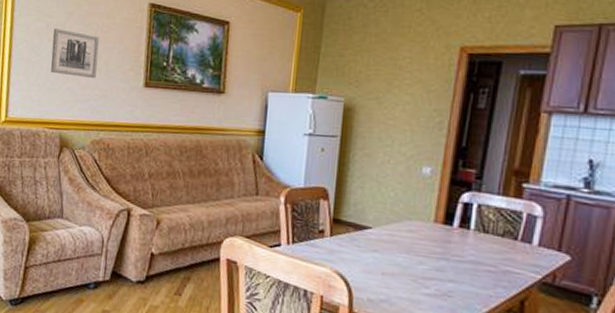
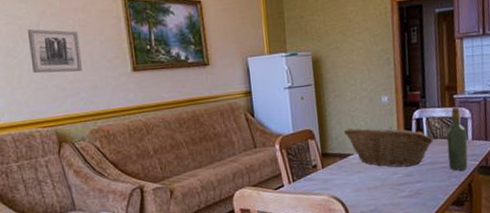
fruit basket: none [366,196,483,261] -> present [344,128,434,168]
wine bottle: none [497,198,532,282] -> present [446,107,468,171]

